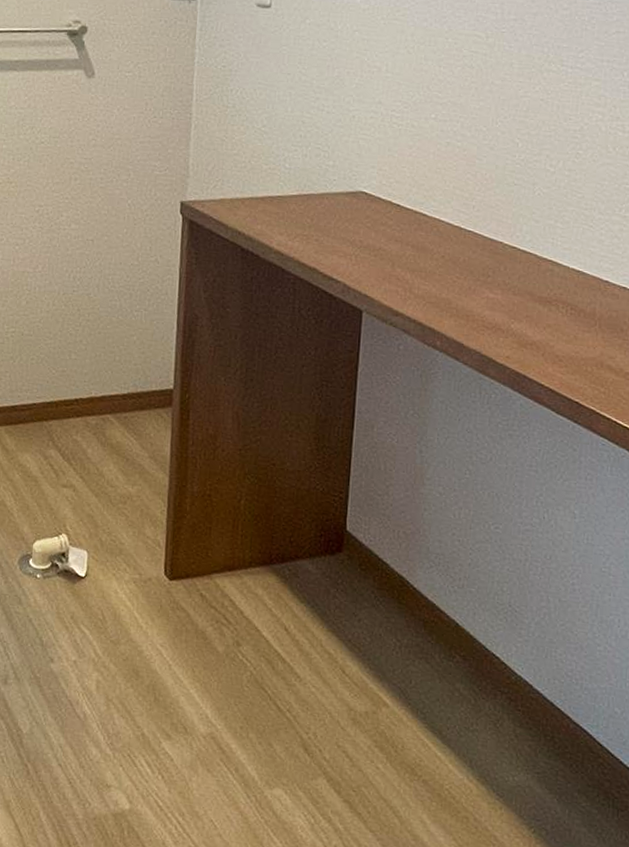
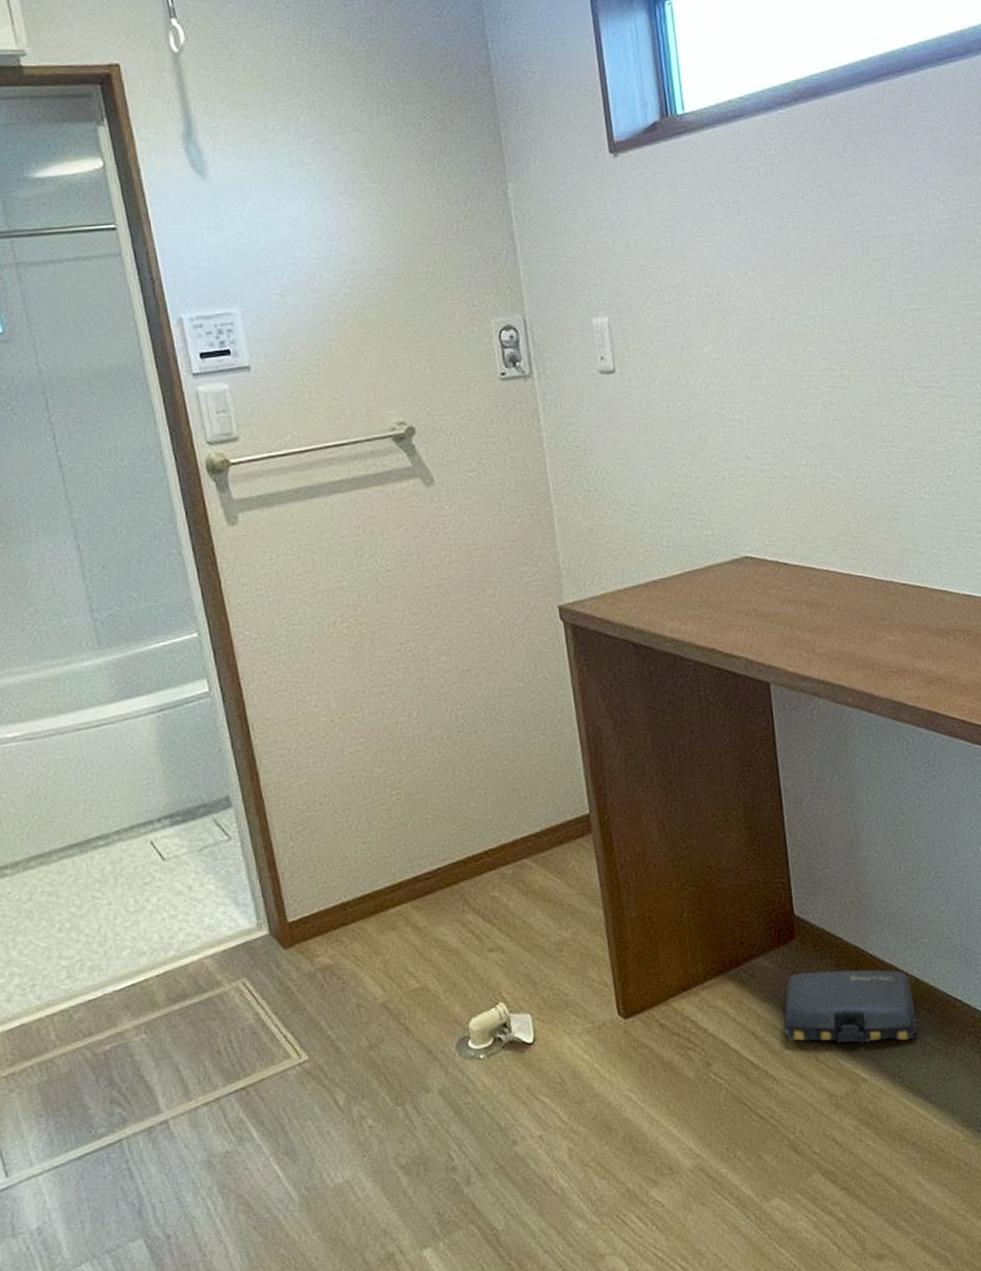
bag: none [315,585,450,681] -> present [783,970,917,1043]

